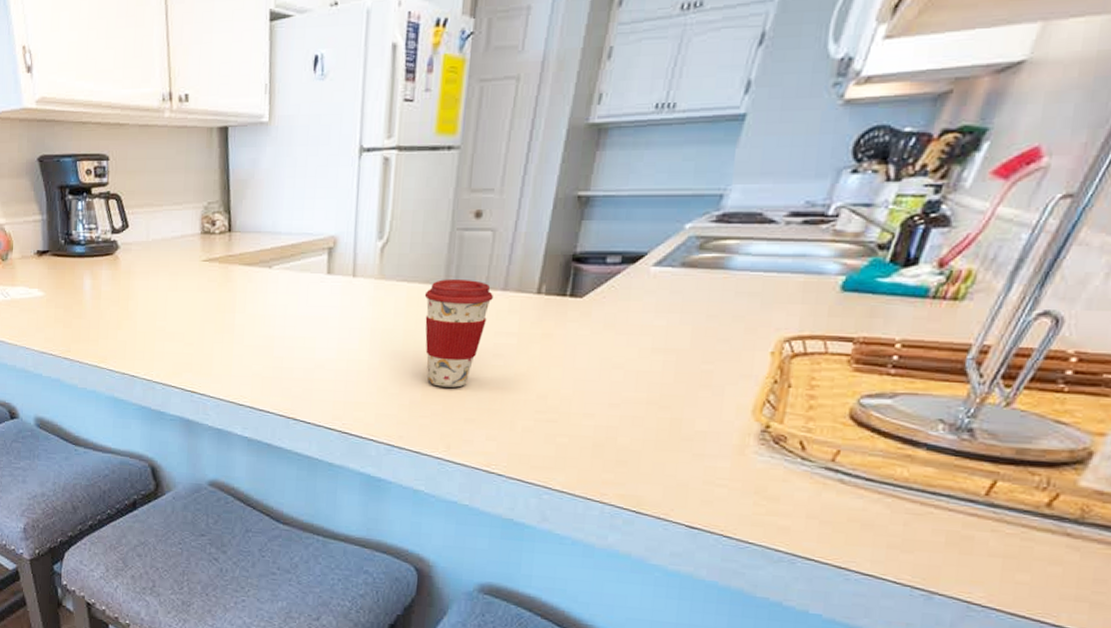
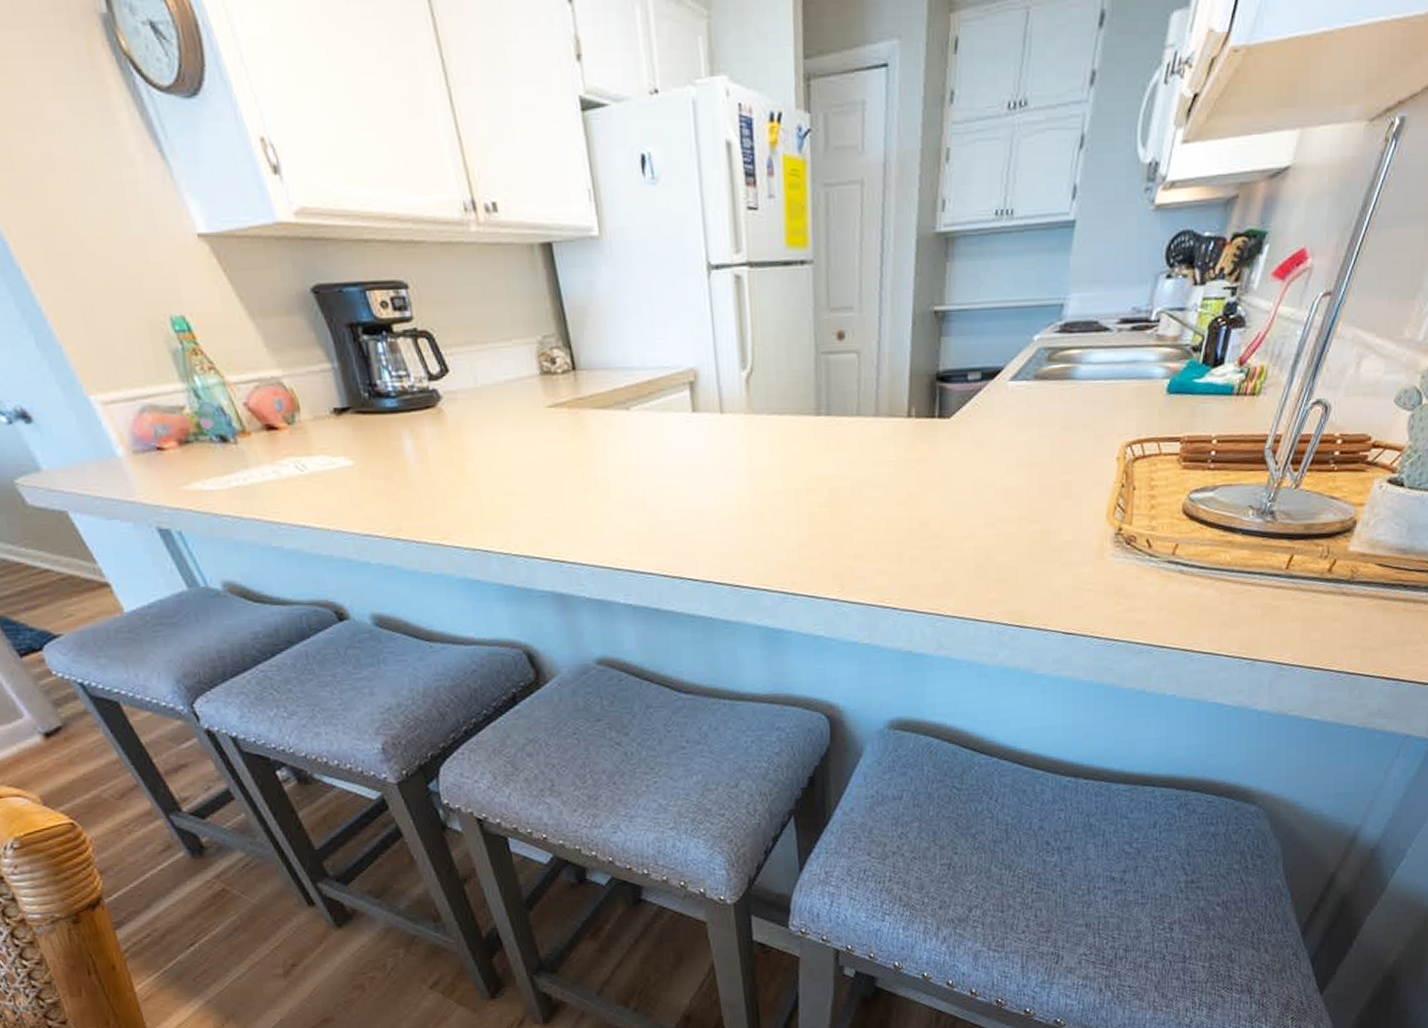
coffee cup: present [424,279,493,388] -> none [797,407,866,525]

